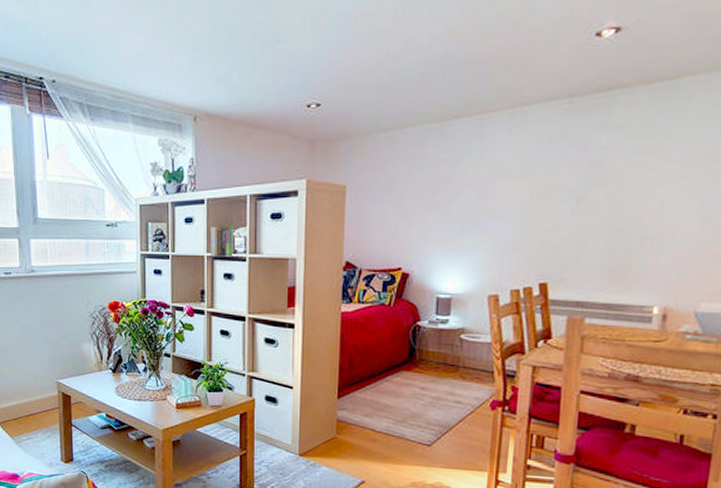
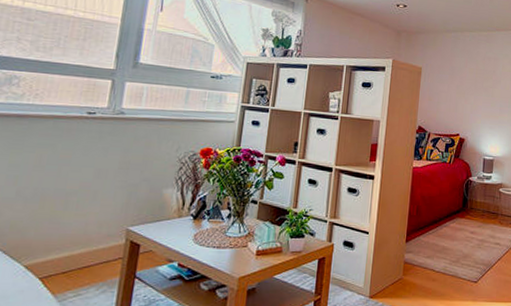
books: present [211,225,237,257] -> none [307,88,332,115]

